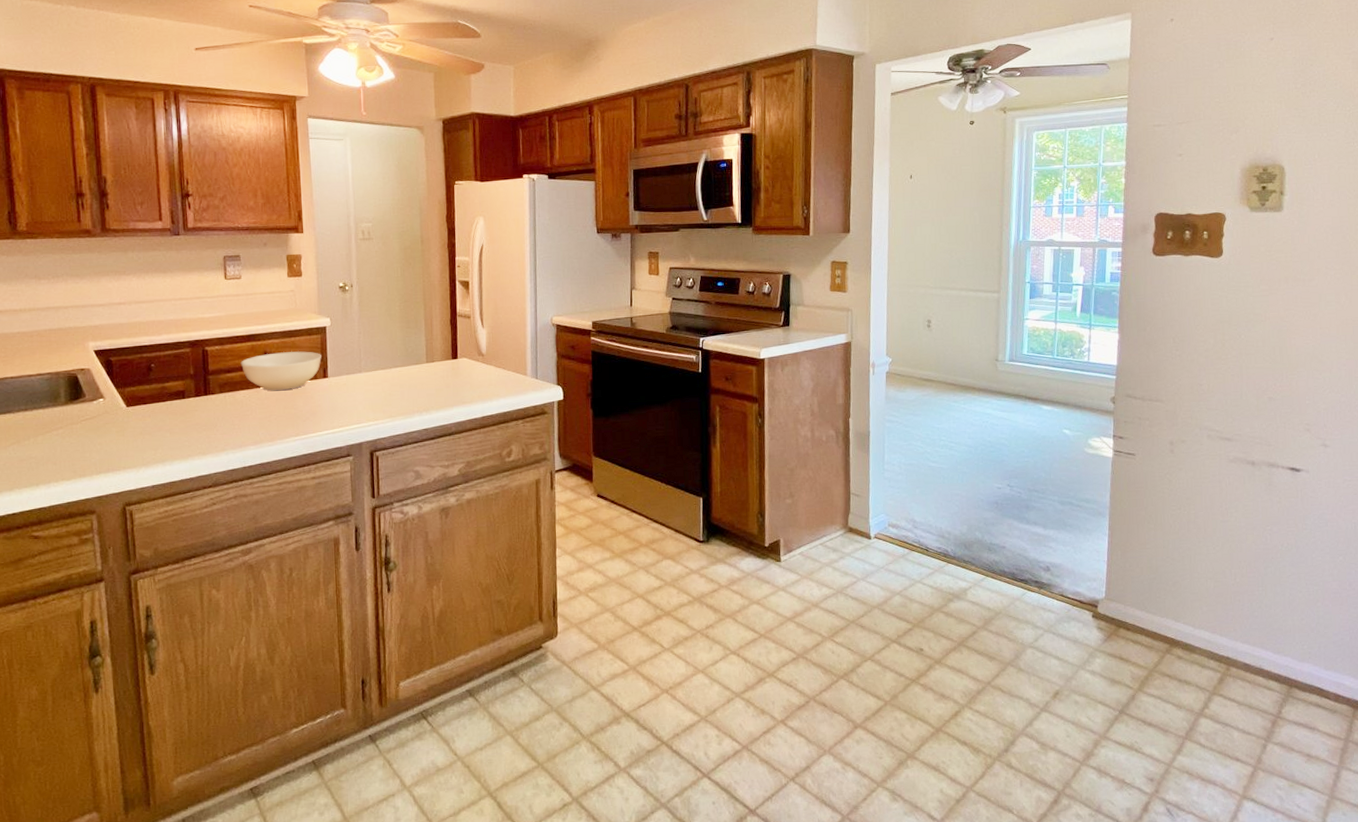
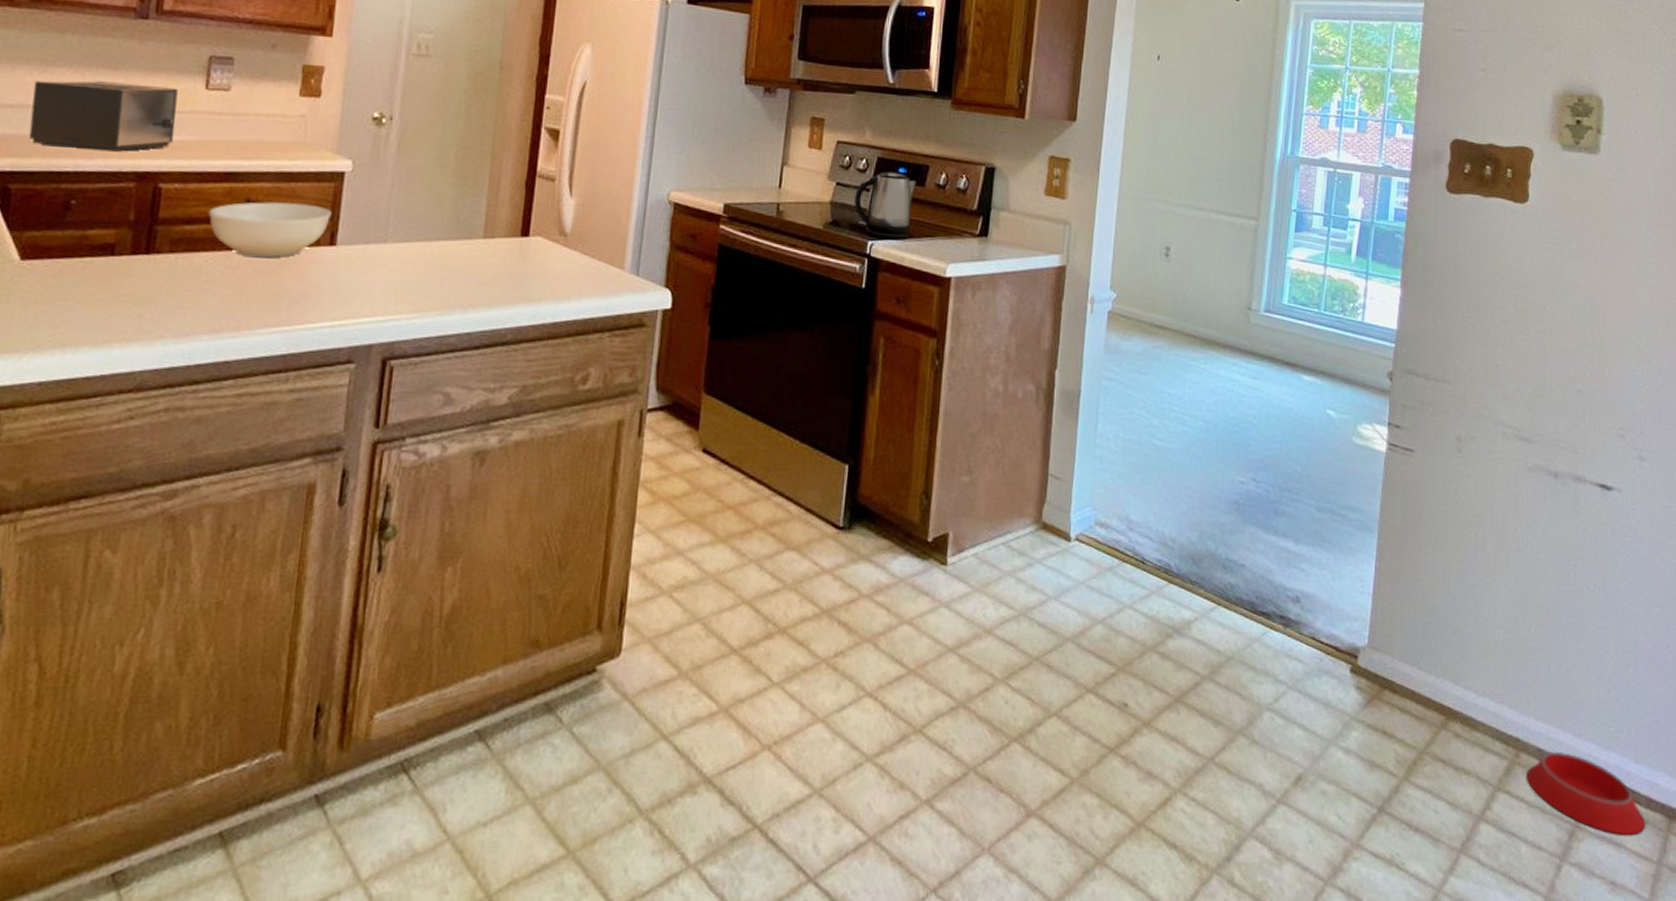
toaster: none [114,281,210,329] -> present [28,80,178,152]
kettle: none [687,286,732,336] -> present [854,171,916,240]
pet bowl: none [1236,664,1335,722] -> present [1526,751,1646,836]

